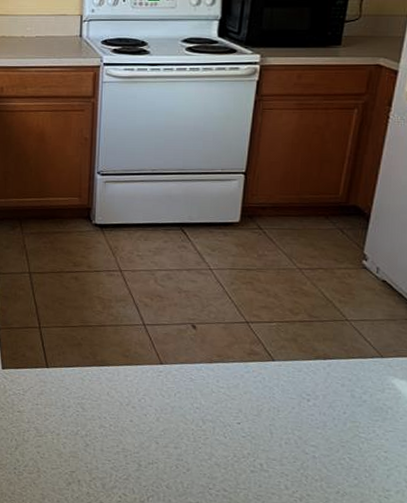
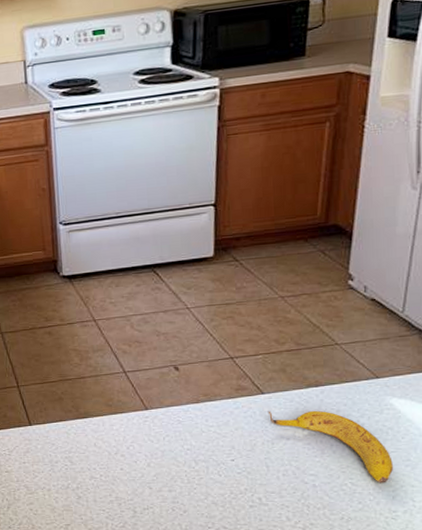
banana: none [276,378,390,462] -> present [268,410,393,483]

